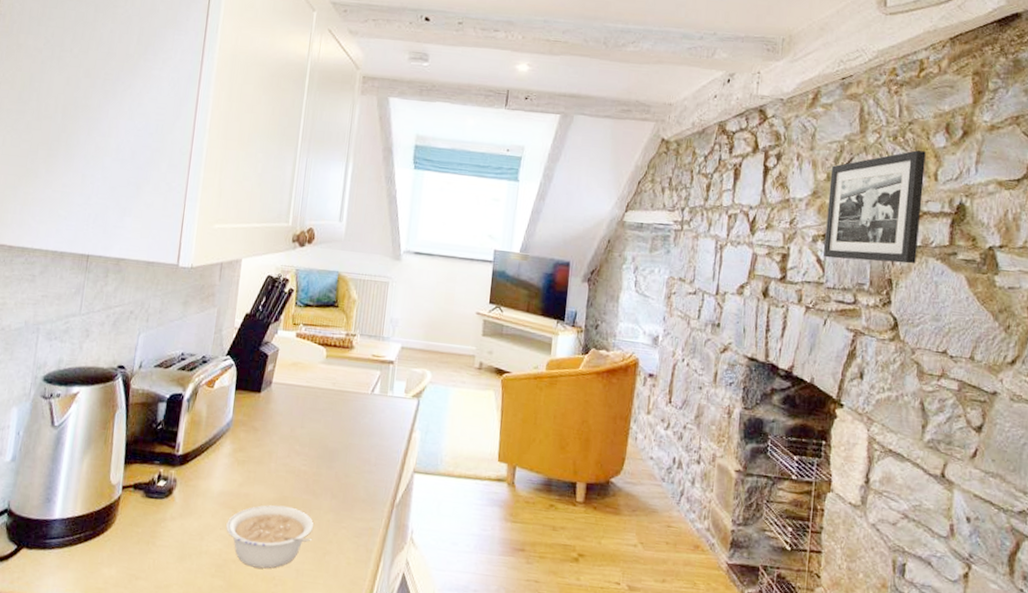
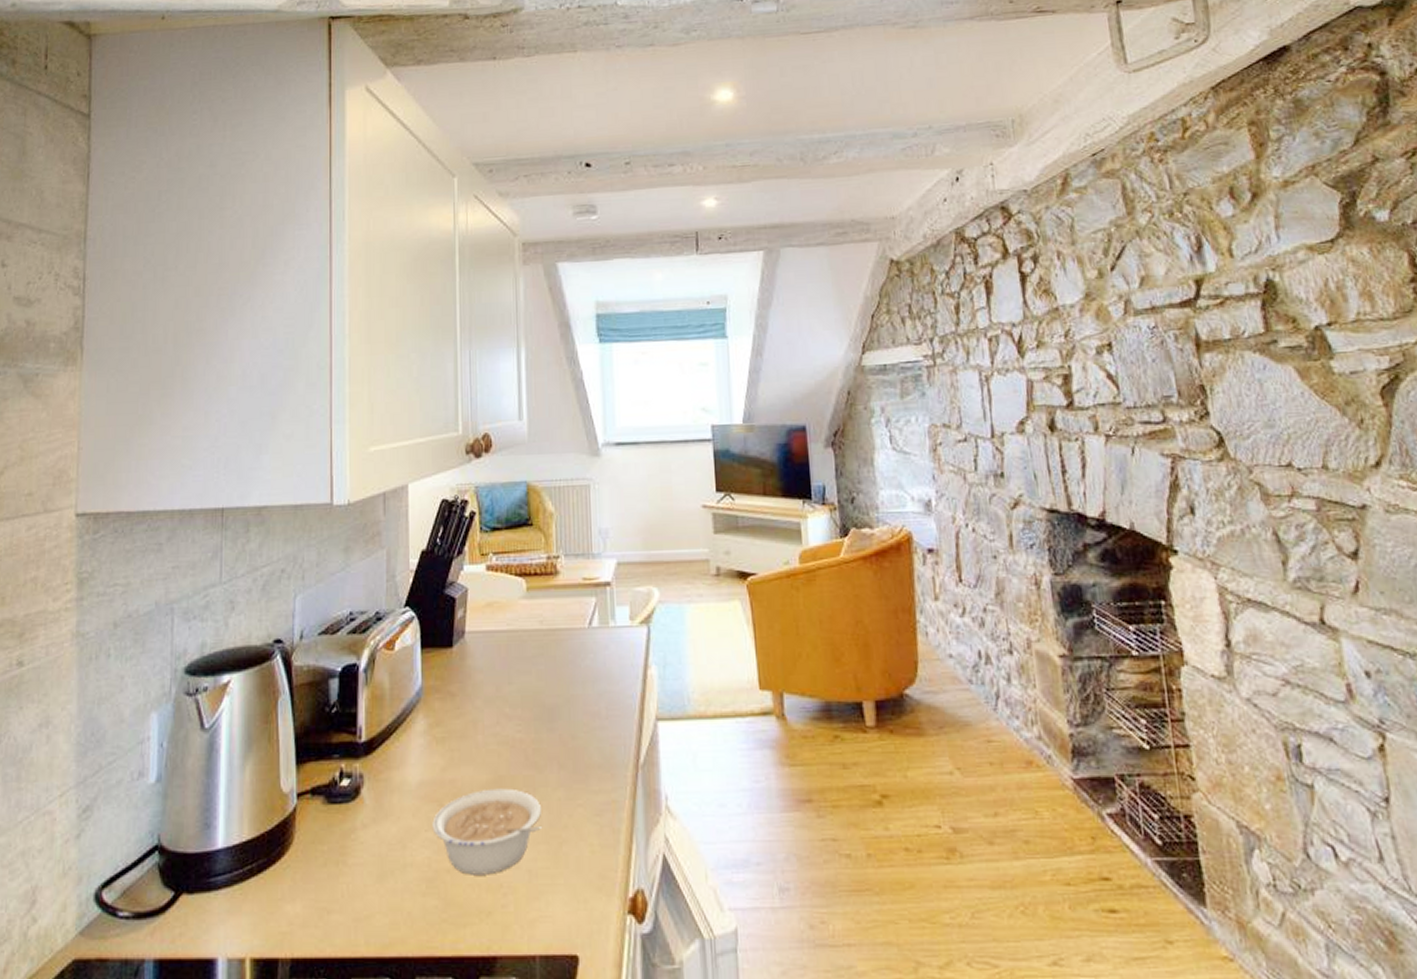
picture frame: present [823,150,926,264] -> none [1101,224,1229,371]

